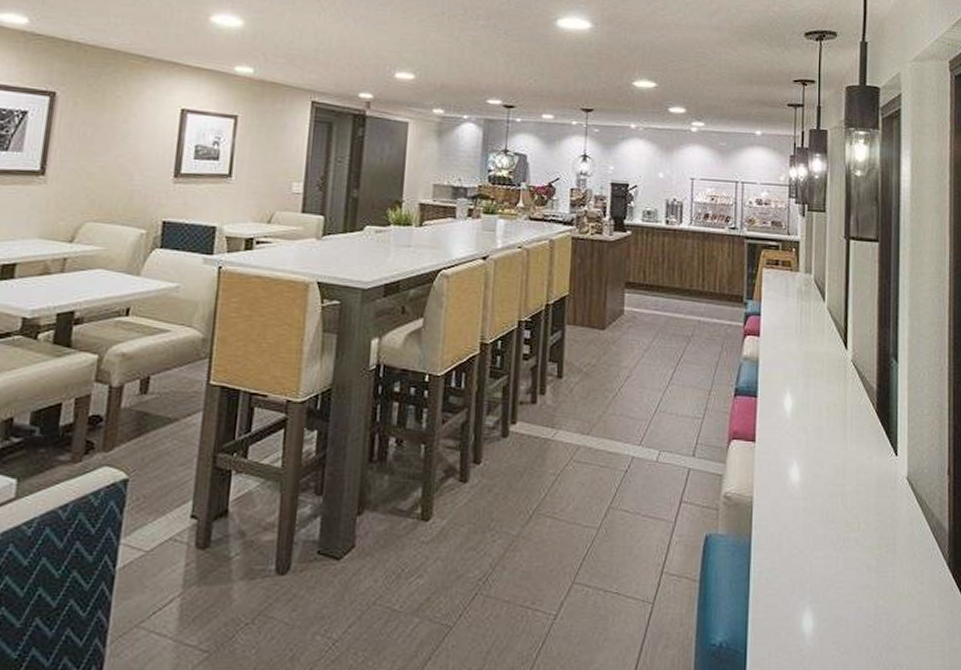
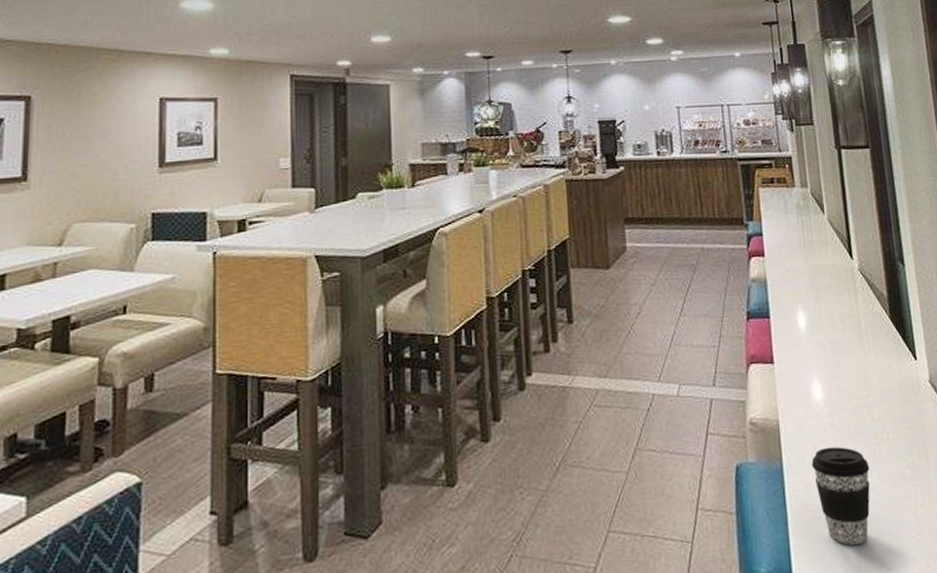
coffee cup: none [779,529,837,626] -> present [811,446,870,545]

